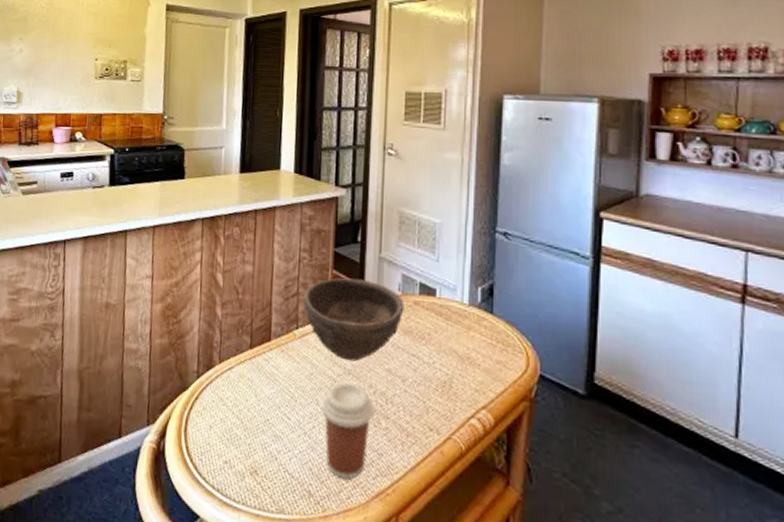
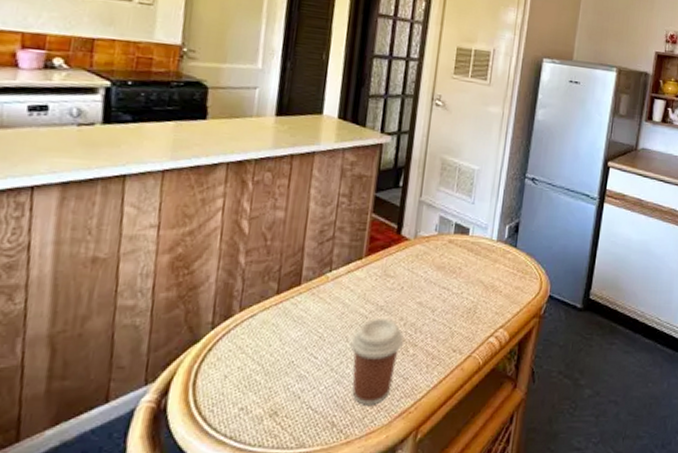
bowl: present [304,277,405,362] -> none [339,220,440,298]

